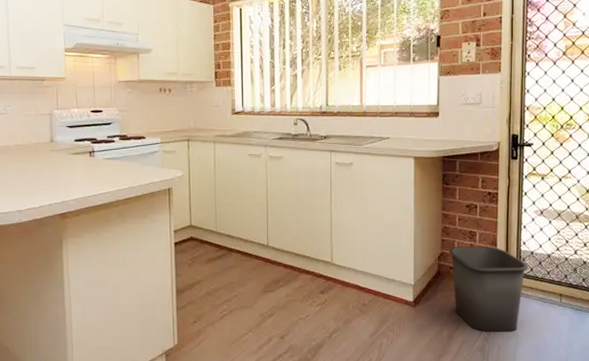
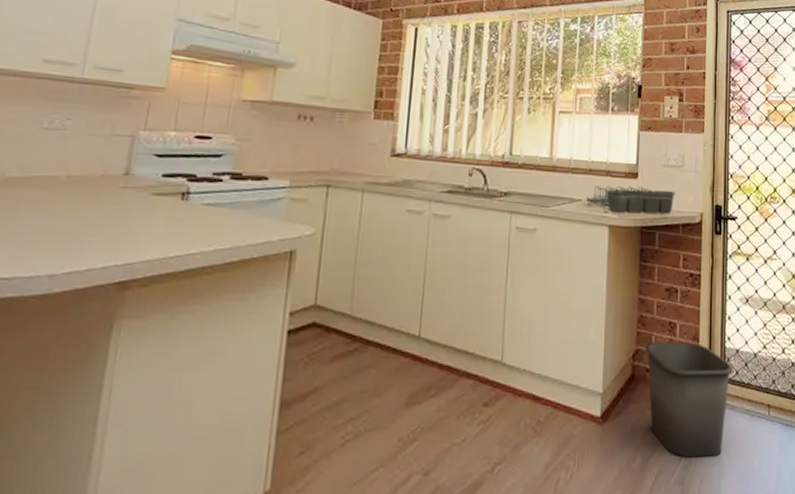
dish rack: none [393,124,475,147] -> present [585,185,676,215]

